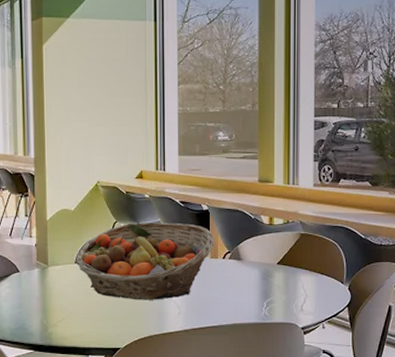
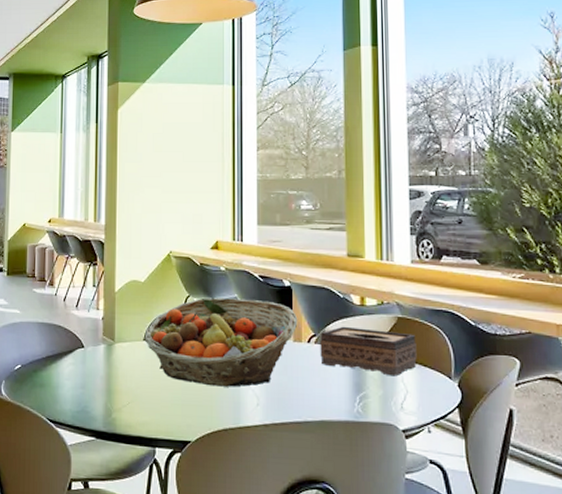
tissue box: none [234,243,316,284] -> present [320,326,417,377]

